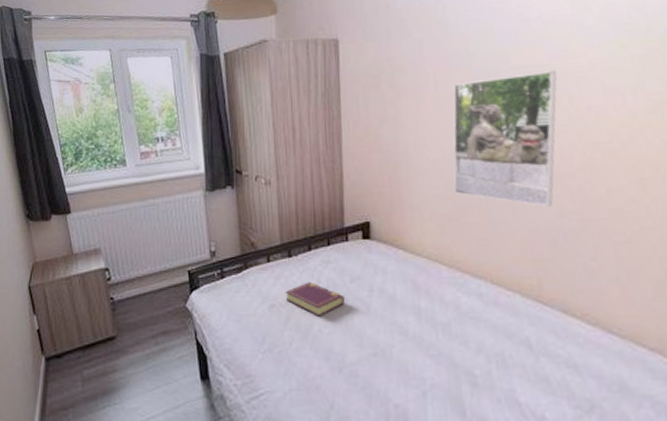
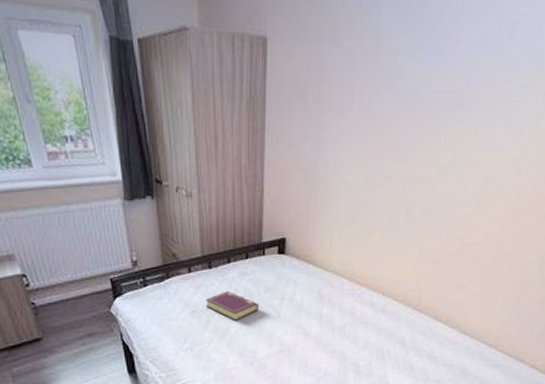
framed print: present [453,71,557,207] -> none [364,99,470,231]

